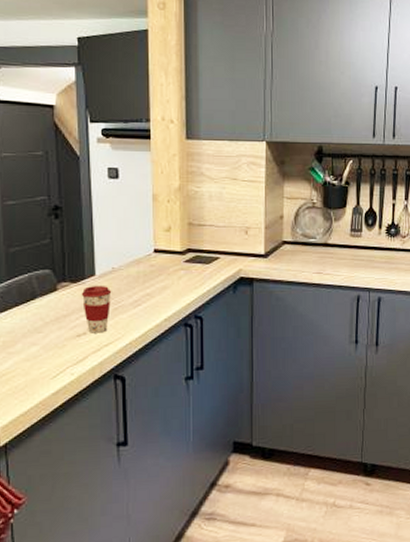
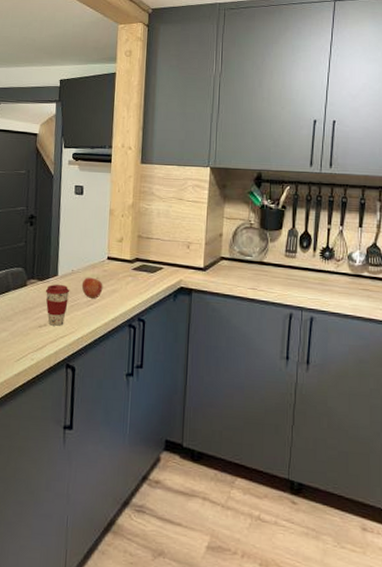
apple: none [125,274,151,298] -> present [81,277,103,299]

